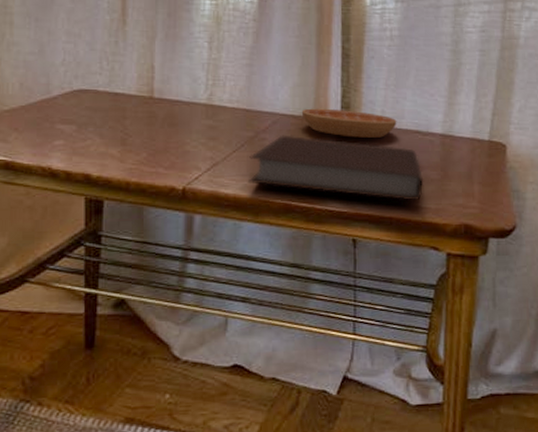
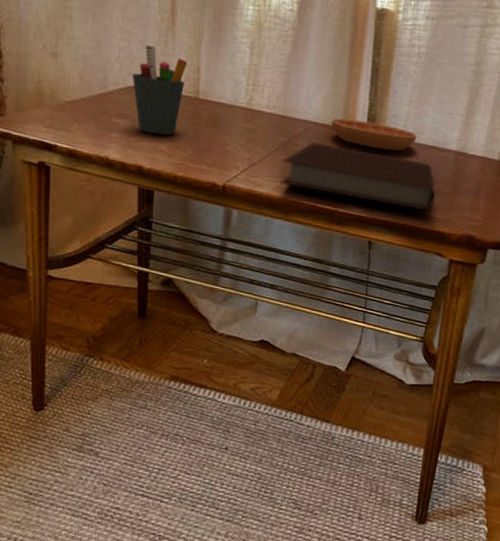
pen holder: none [79,45,140,138] -> present [133,44,187,135]

